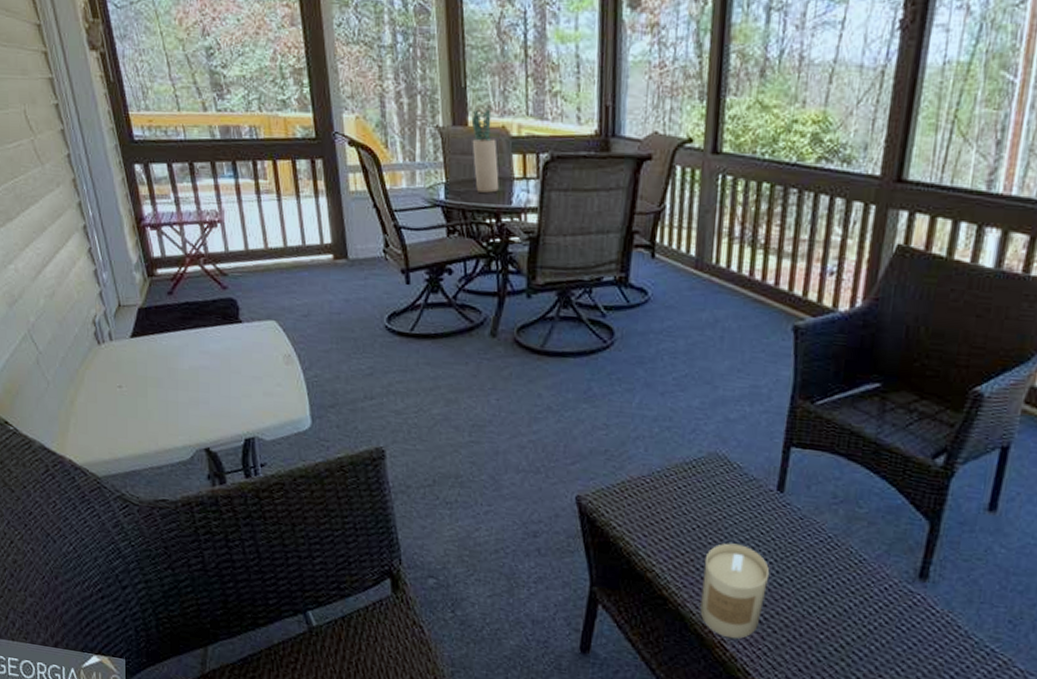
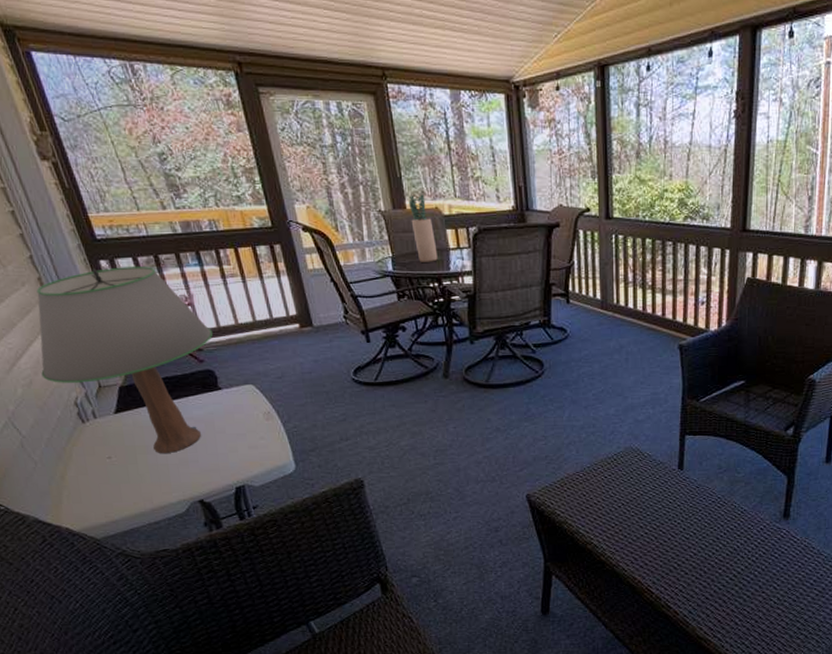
table lamp: none [64,171,241,390] -> present [36,265,213,453]
candle: present [700,543,770,639] -> none [630,513,679,584]

